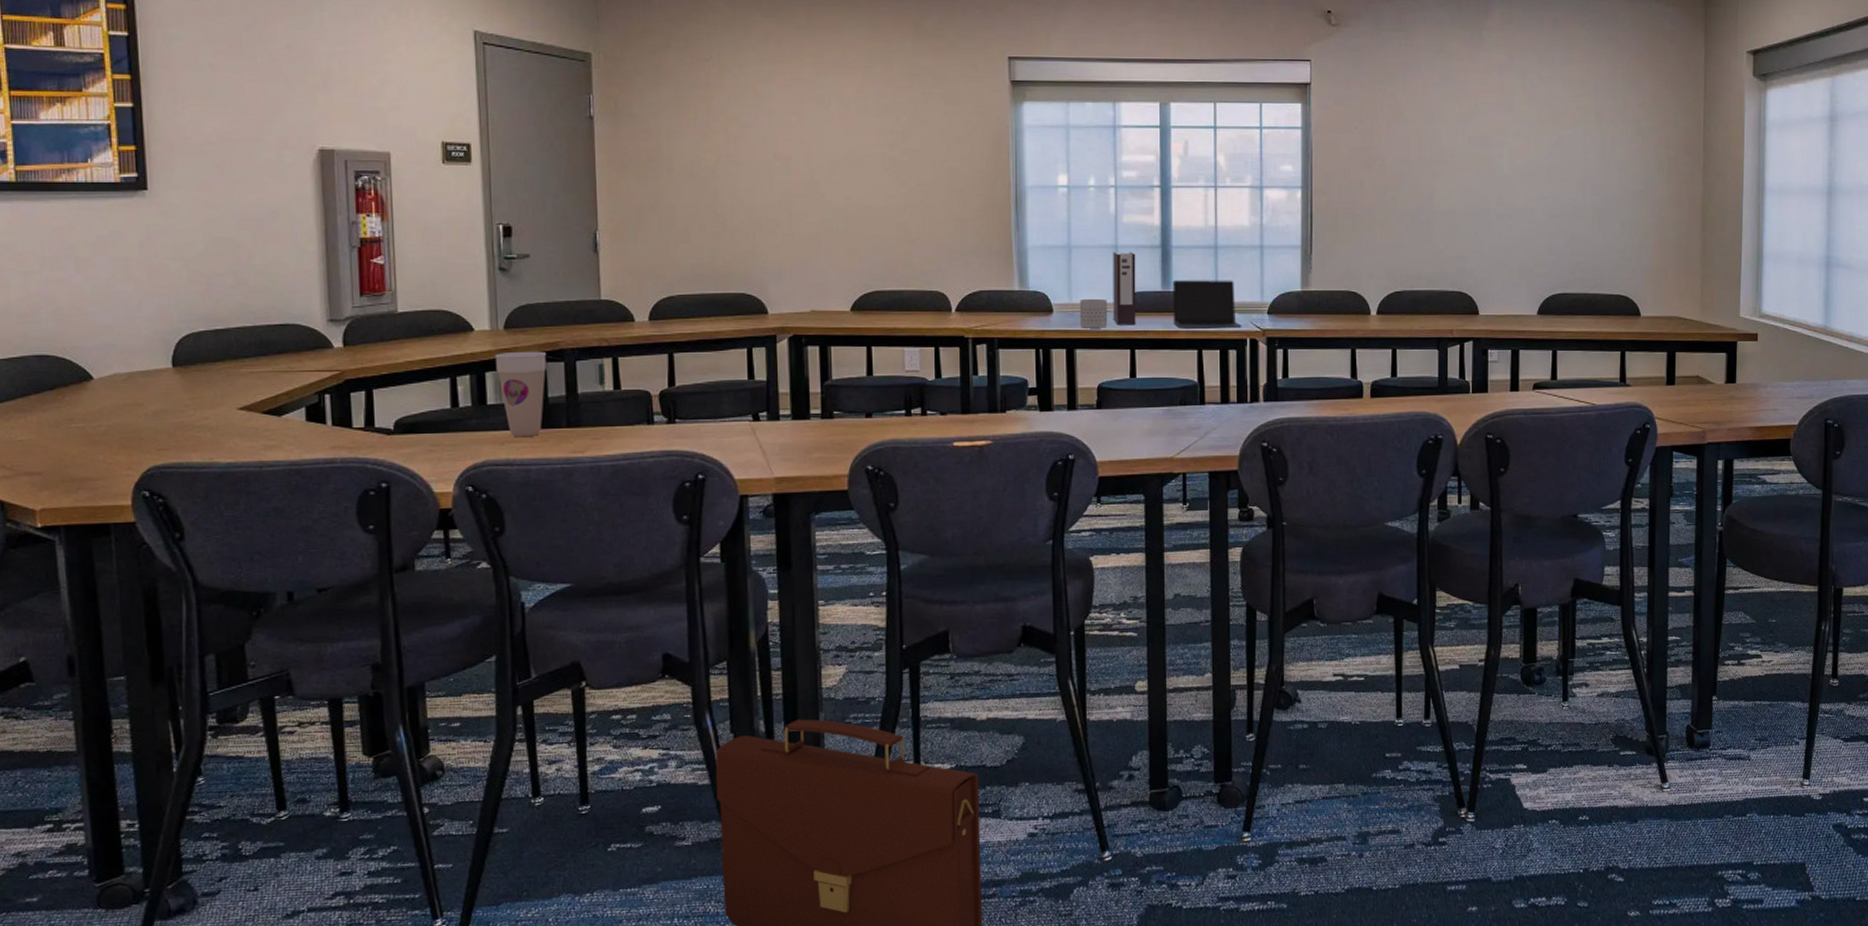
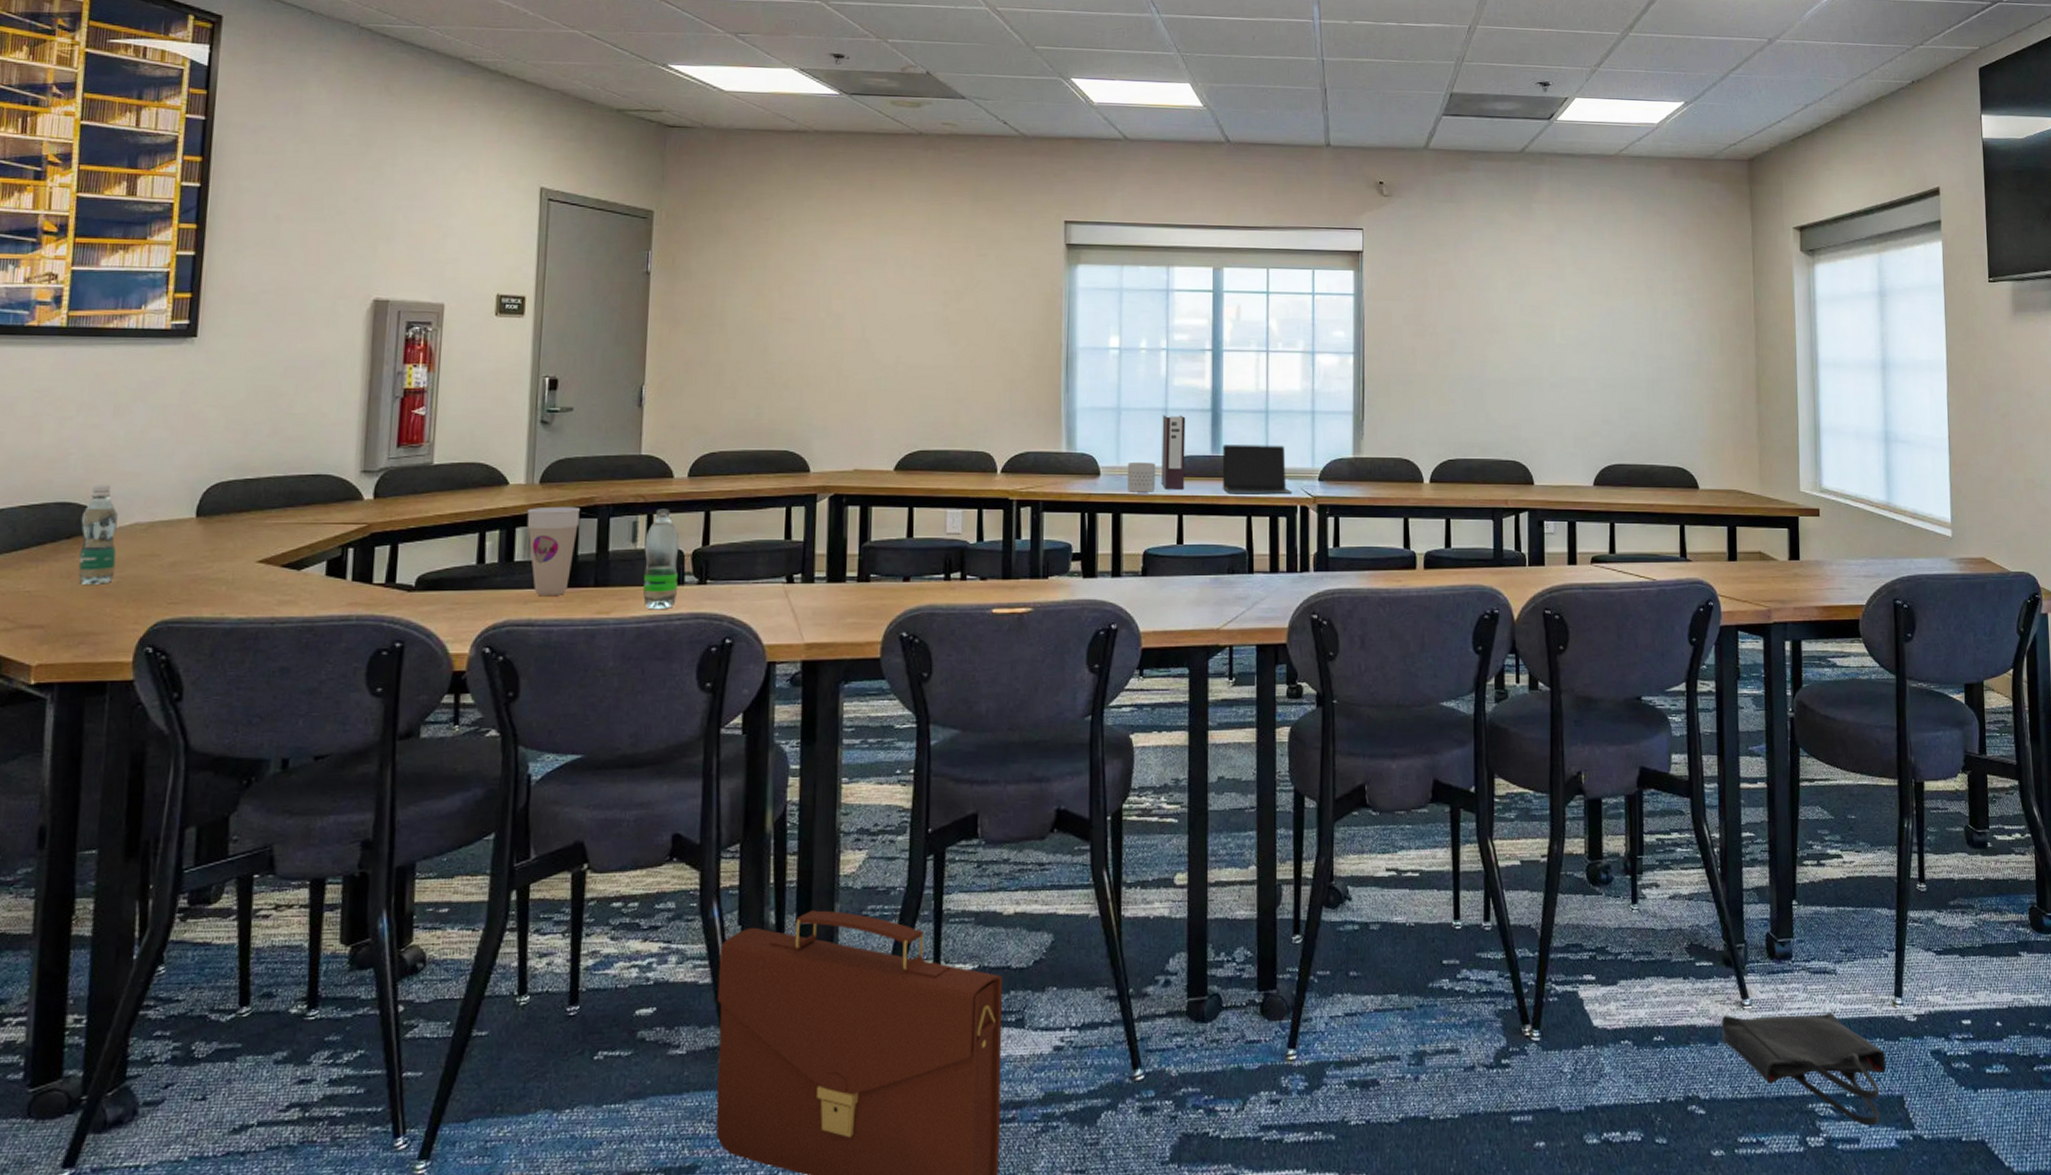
bottle: none [60,337,101,435] -> present [78,485,118,586]
bottle: none [612,351,648,449] -> present [643,508,680,610]
tote bag: none [1642,793,1792,889] -> present [1721,1012,1887,1126]

